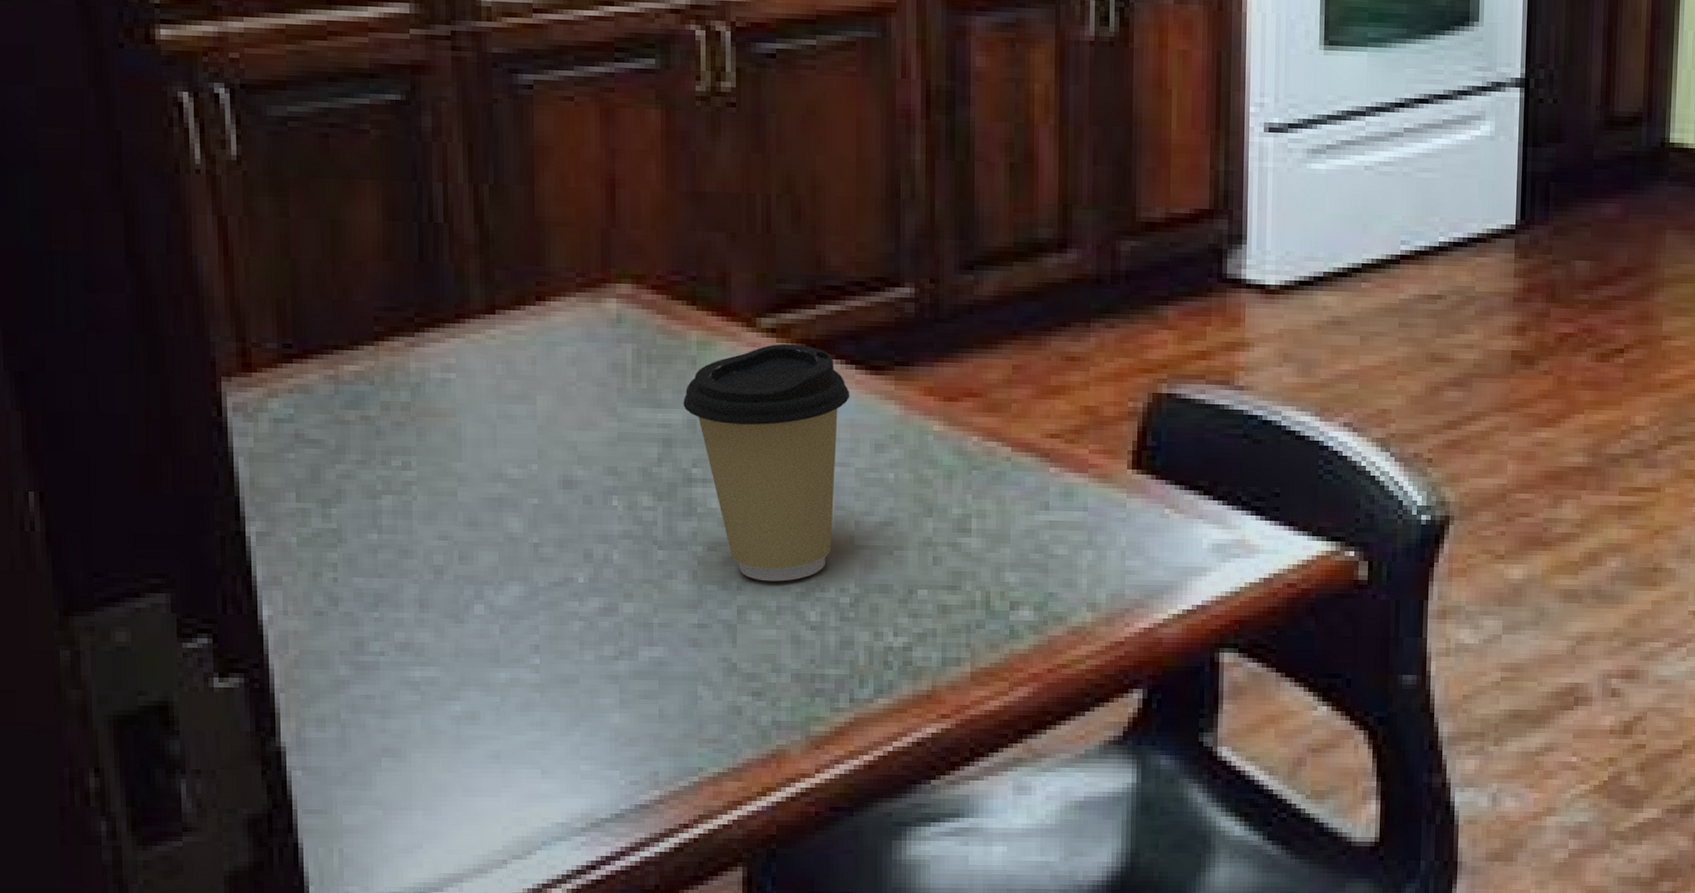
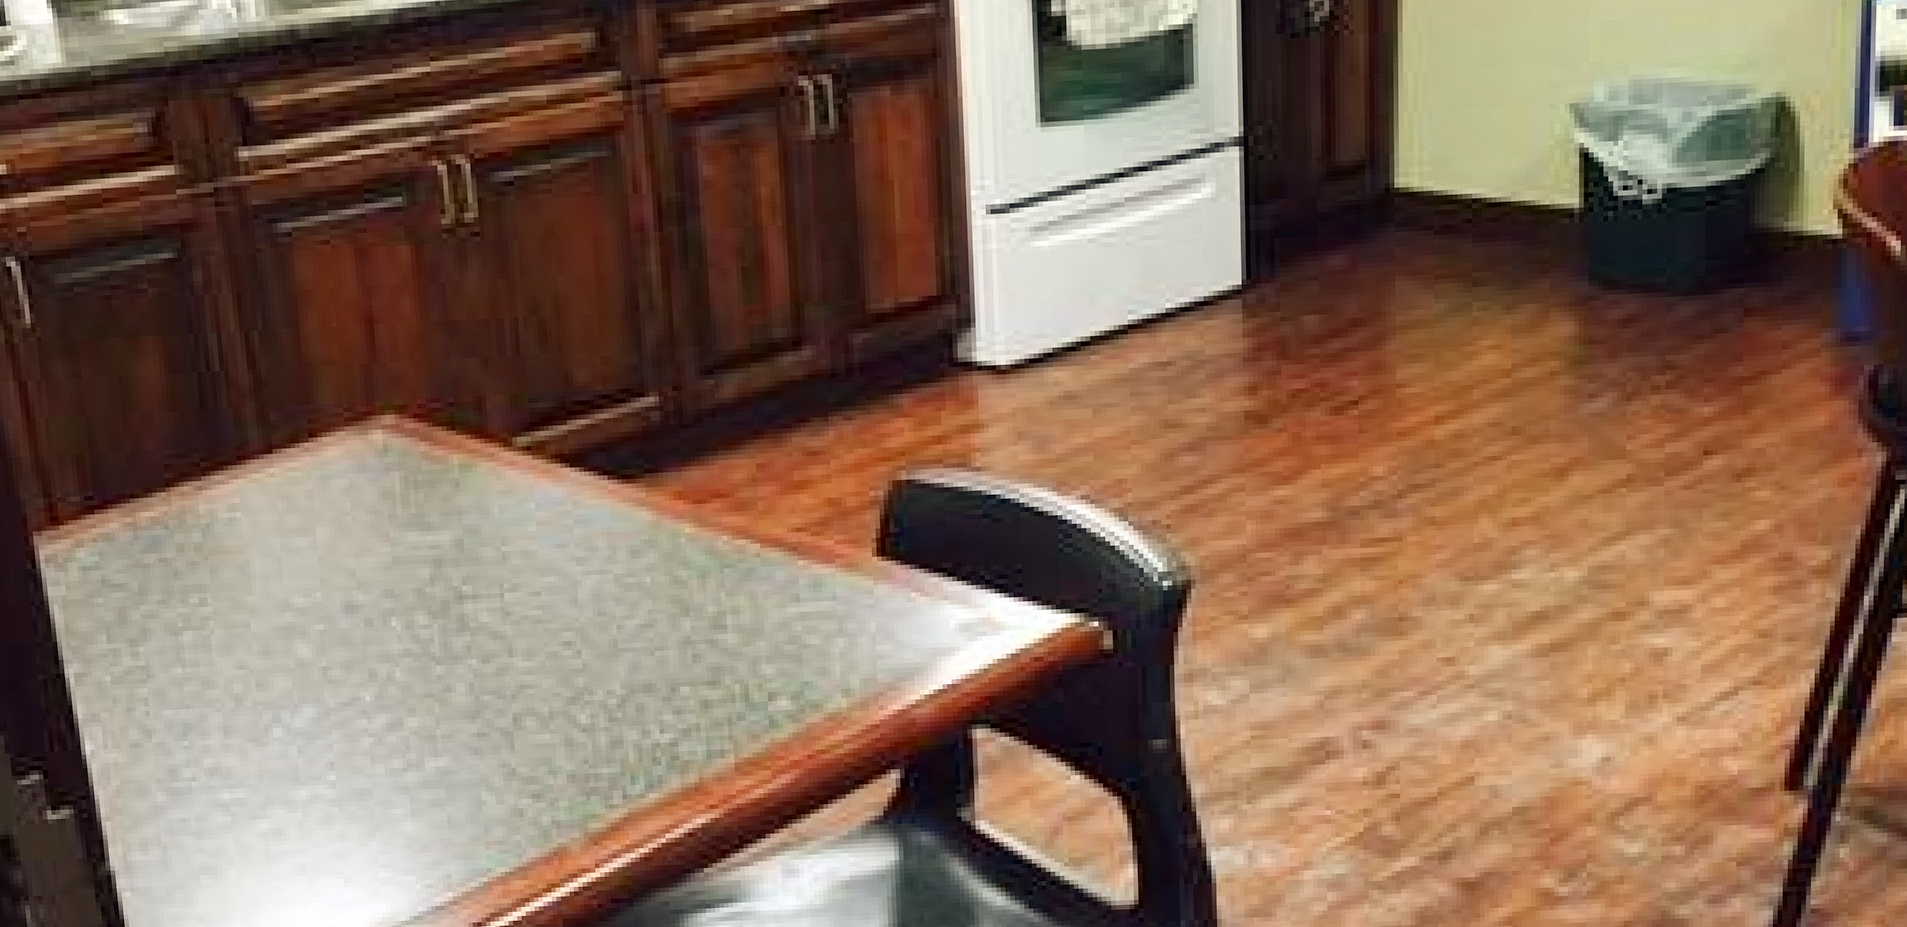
coffee cup: present [683,343,850,582] -> none [450,460,605,689]

